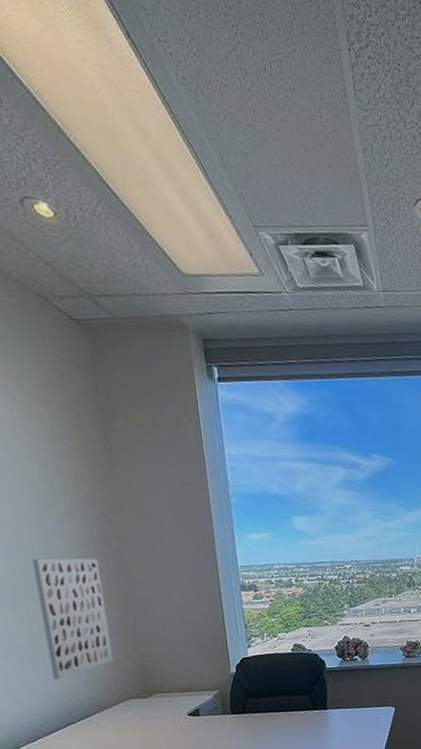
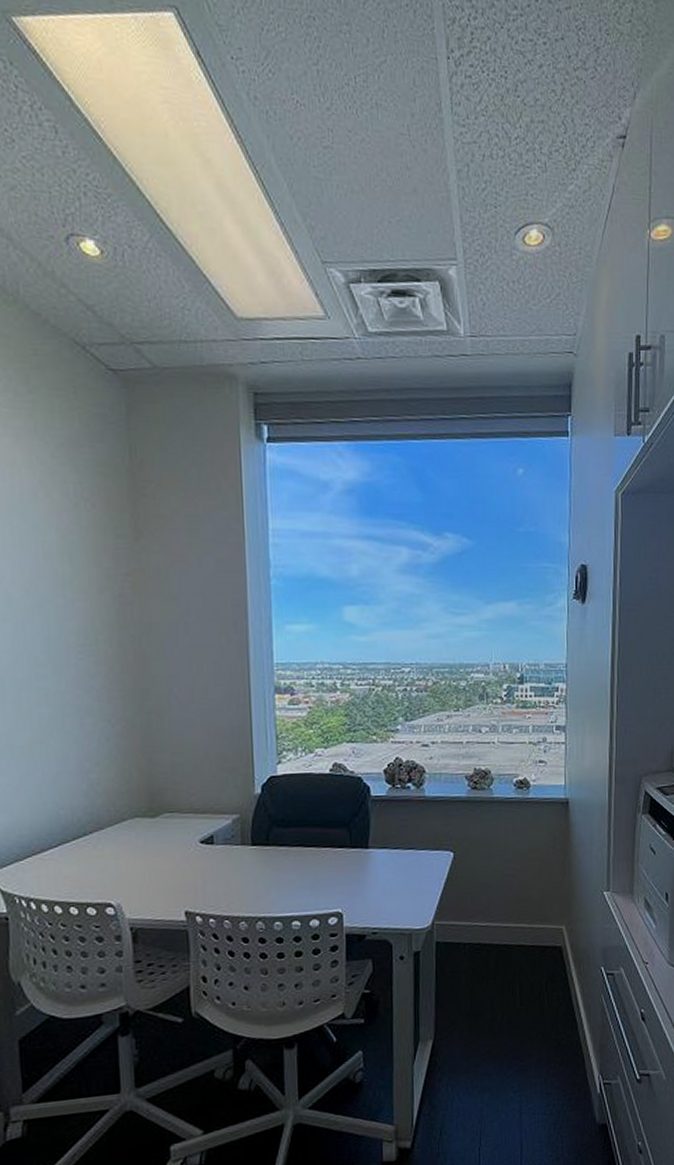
wall art: present [32,558,113,680] -> none [40,643,119,788]

